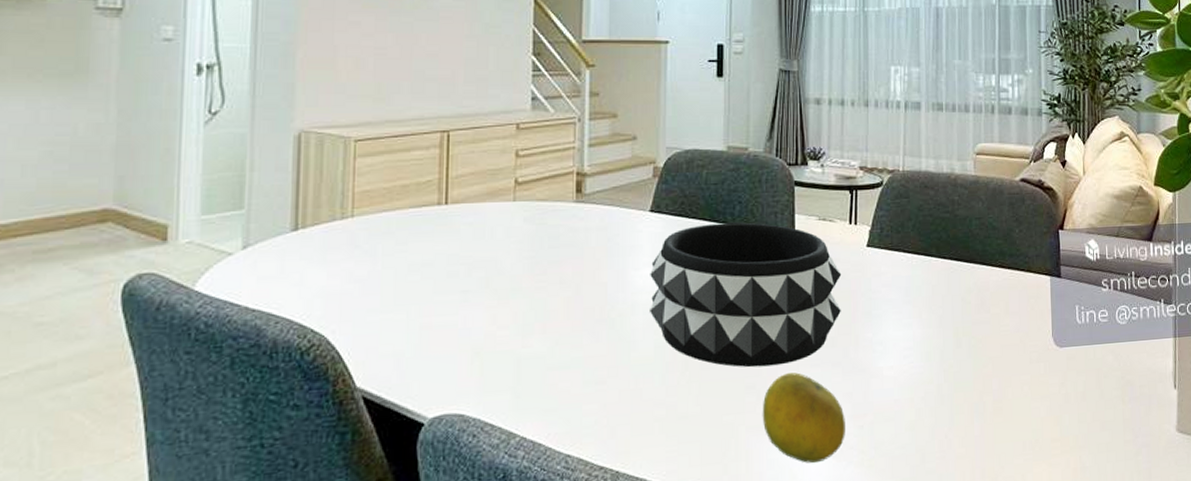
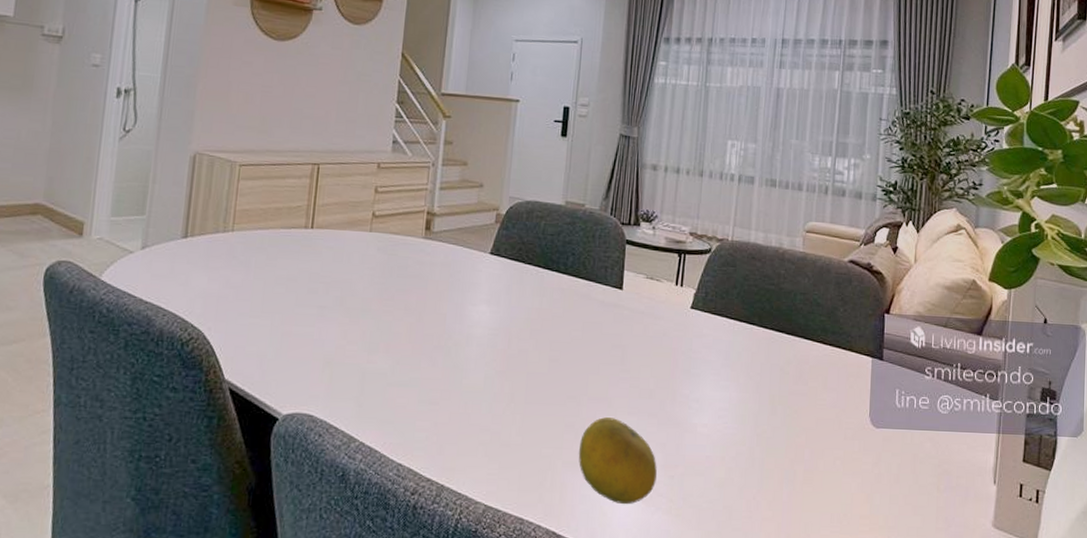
decorative bowl: present [650,222,842,368] -> none [483,271,664,409]

